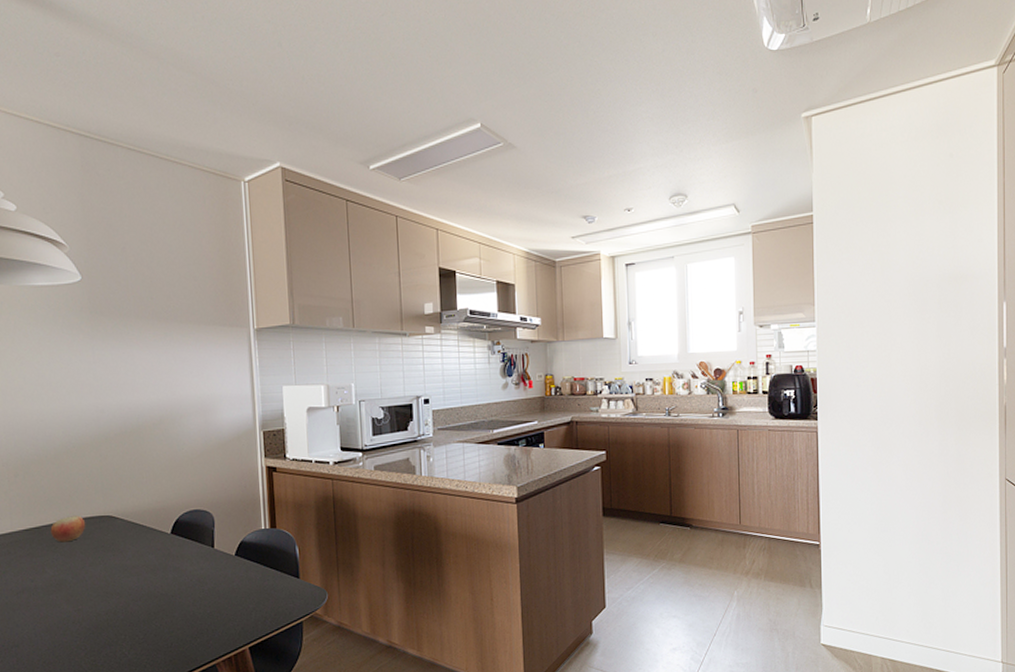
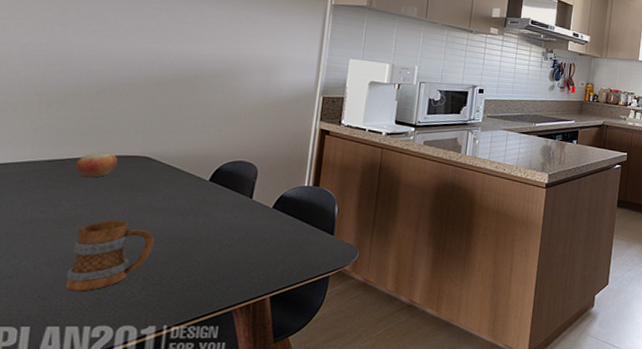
mug: none [63,581,133,656] -> present [65,219,154,292]

